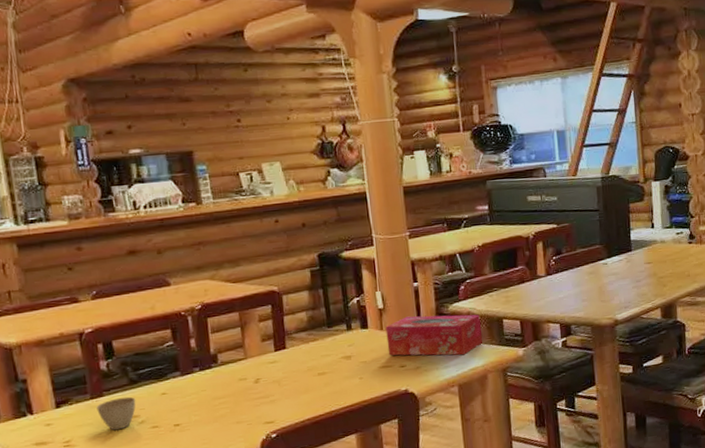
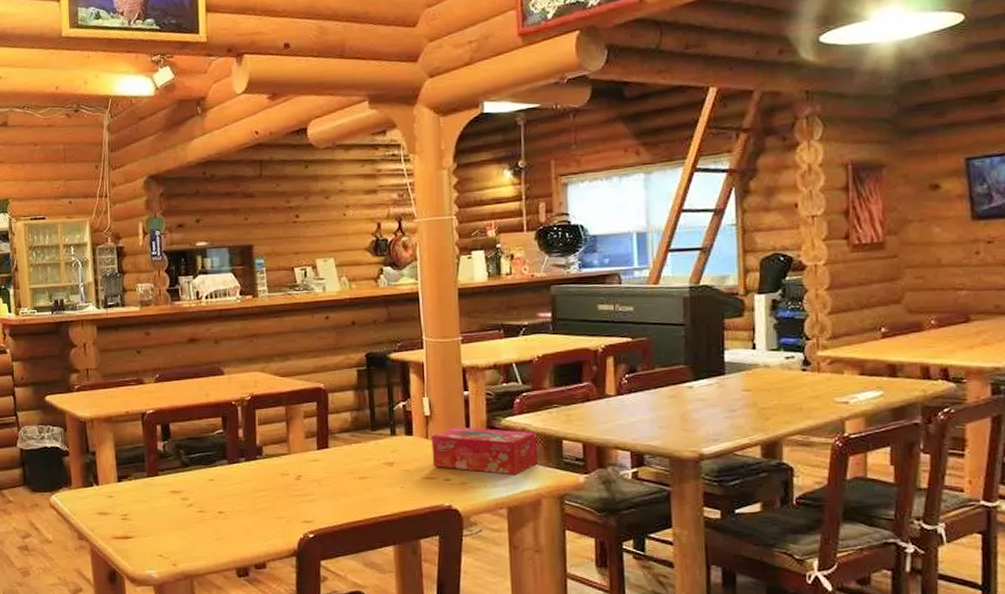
cup: present [96,396,136,431] -> none [151,479,186,510]

